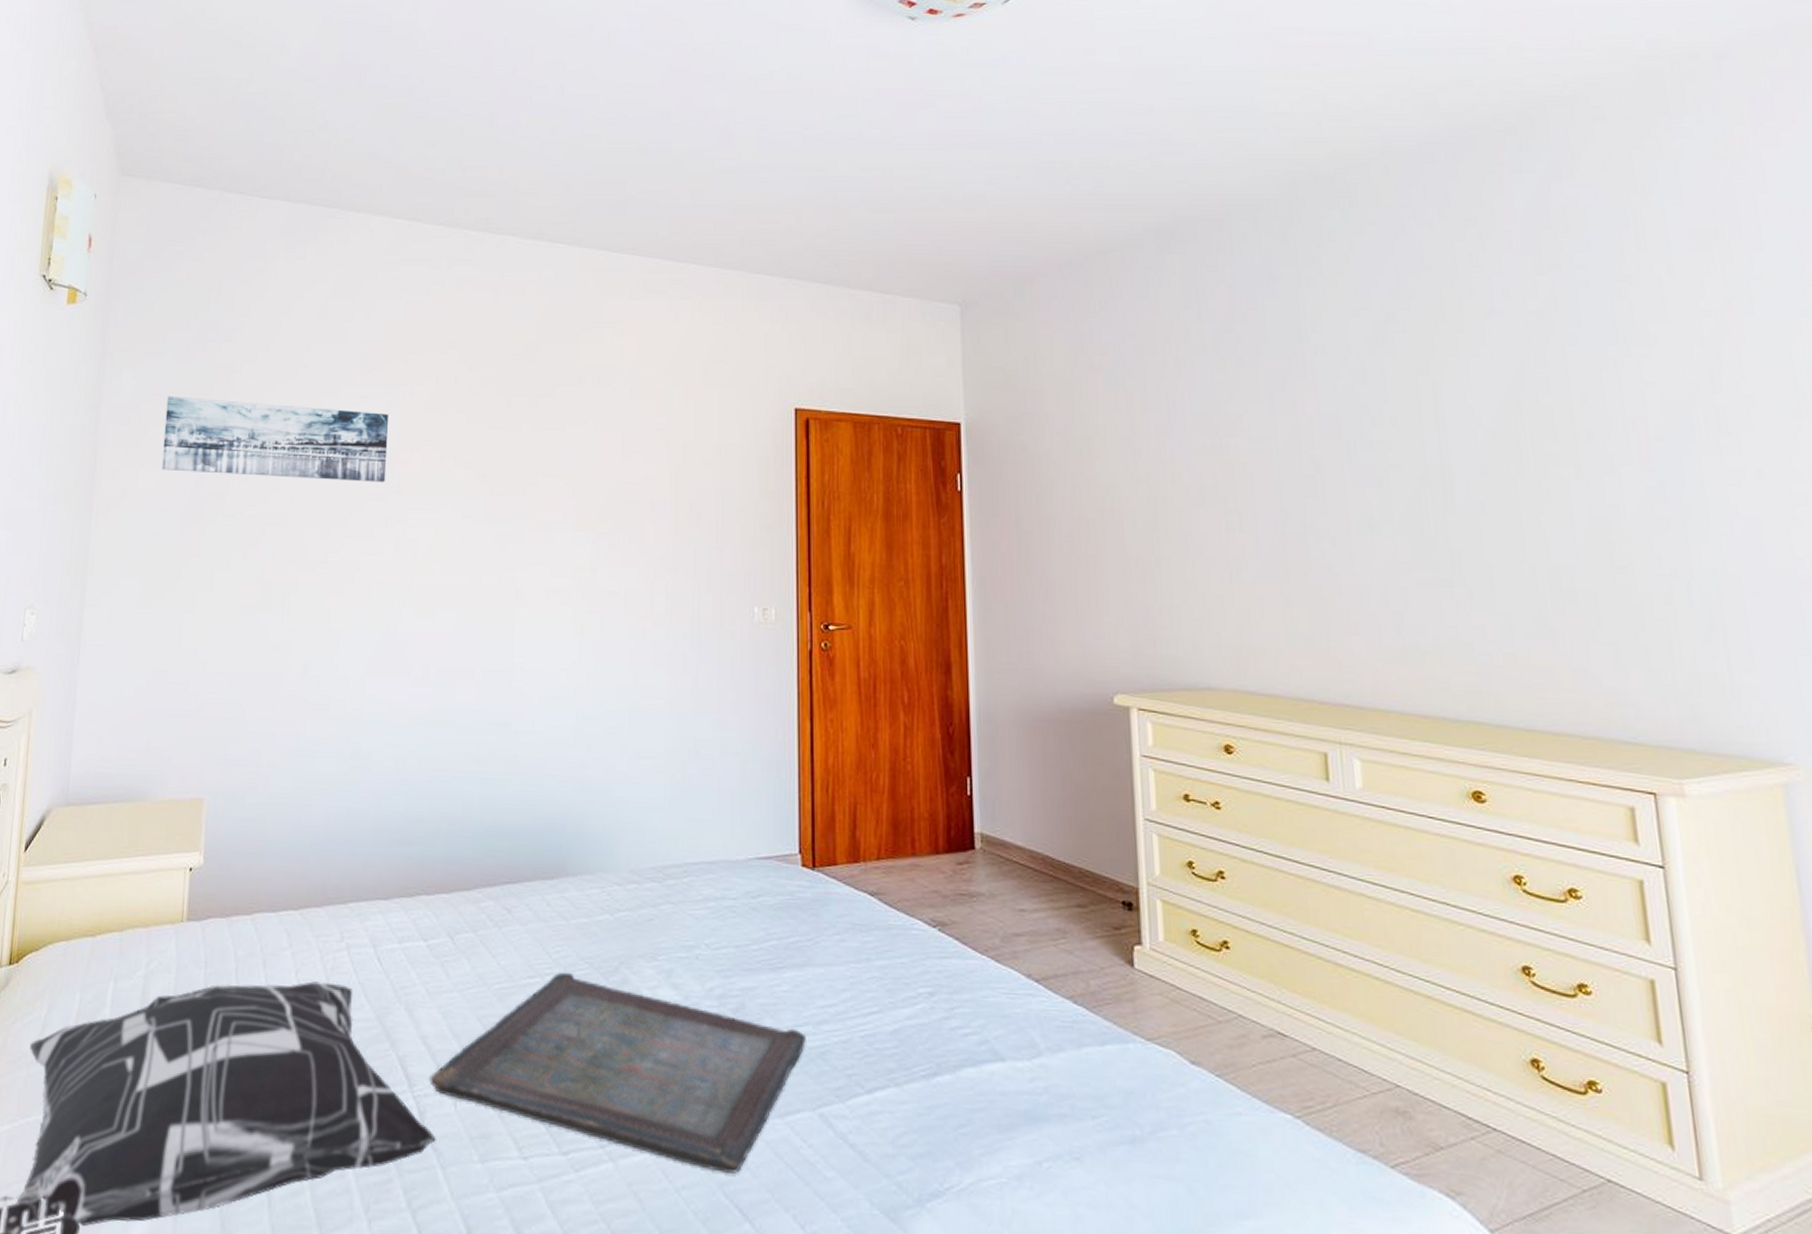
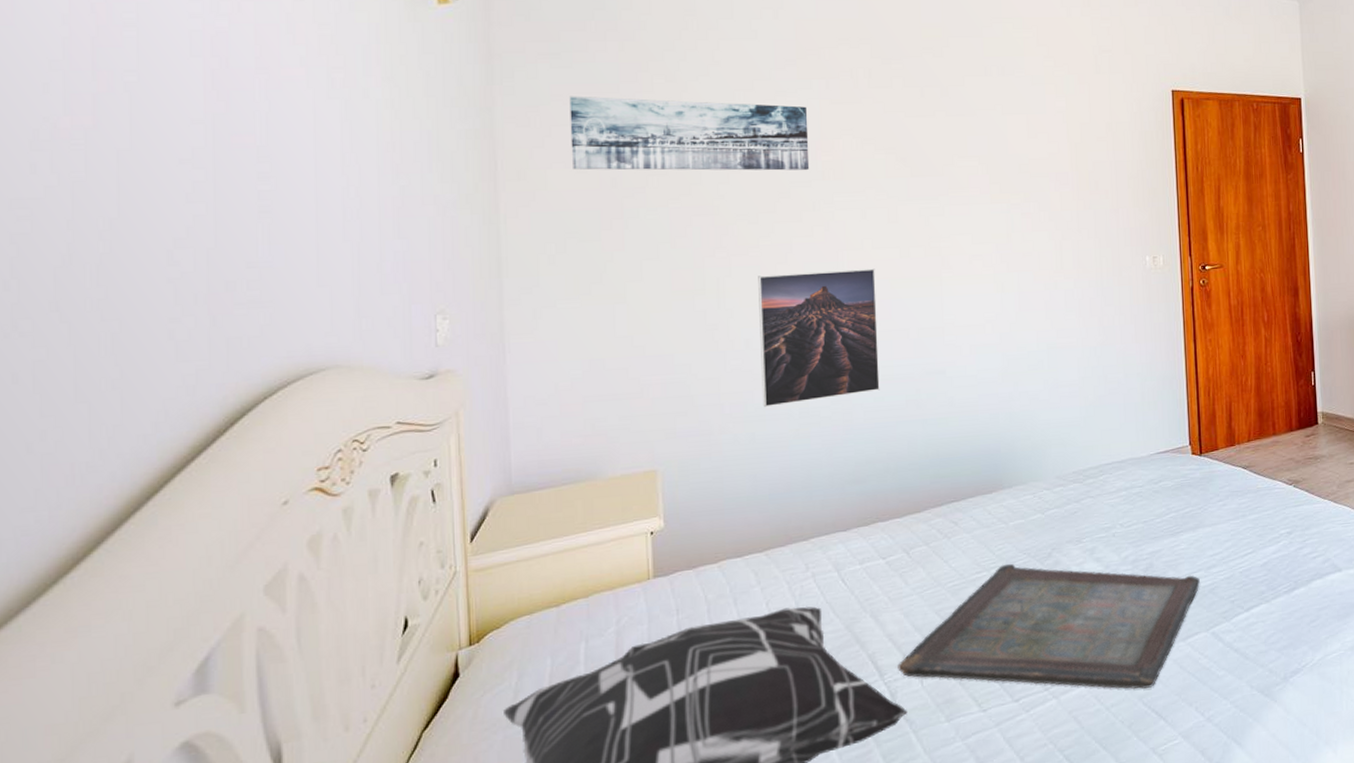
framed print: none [314,594,444,743] -> present [758,268,880,408]

